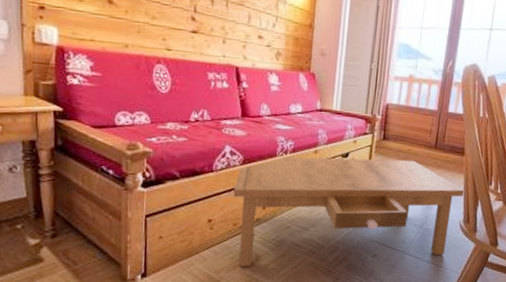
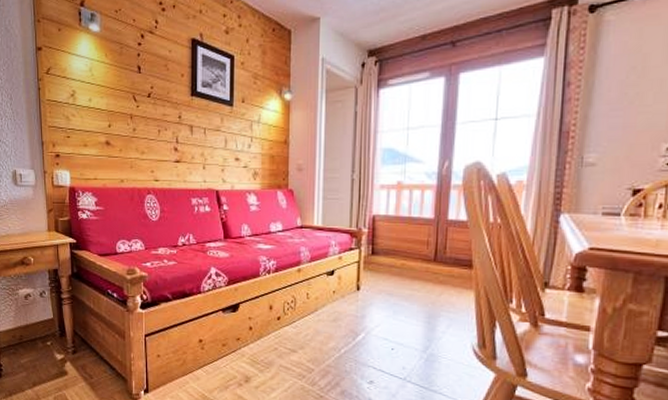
coffee table: present [233,156,464,267] -> none [220,276,476,388]

